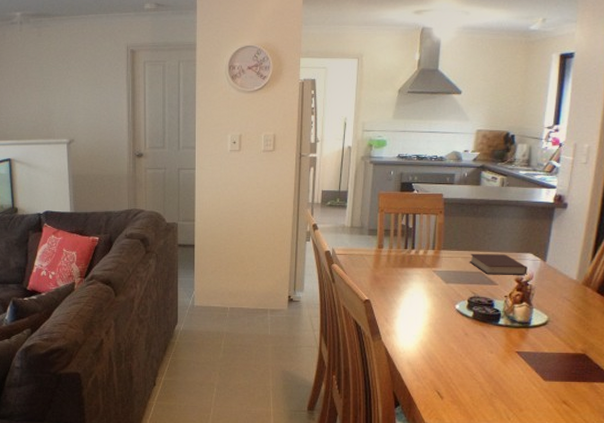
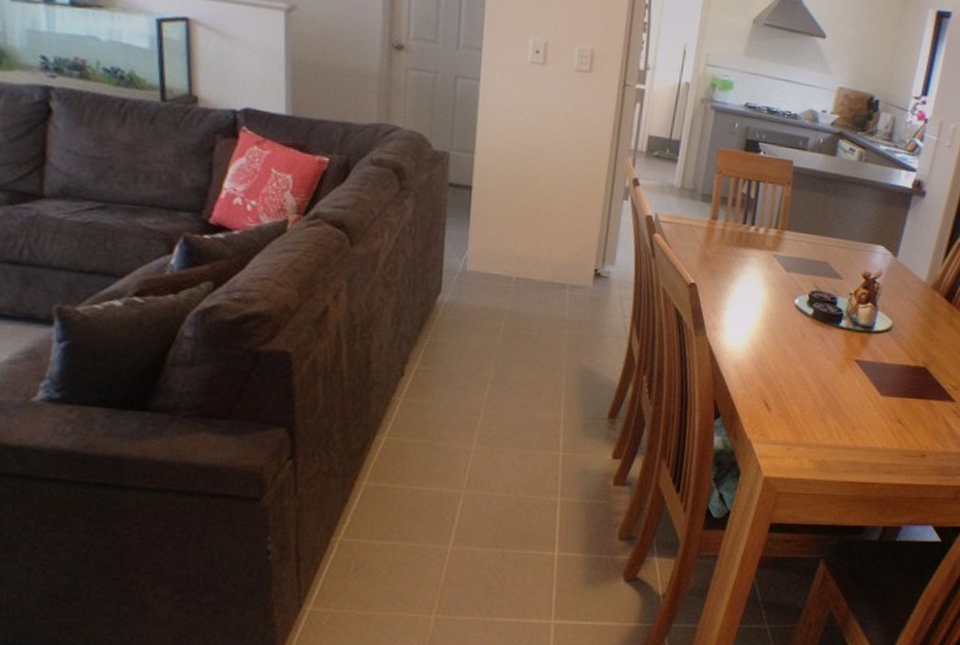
book: present [469,253,527,275] -> none [814,238,877,271]

